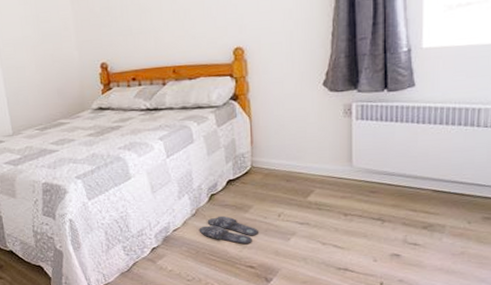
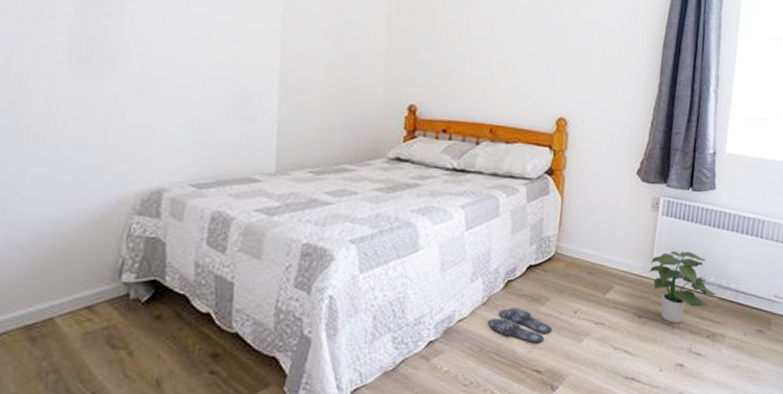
potted plant: none [349,149,430,218] -> present [649,251,717,324]

